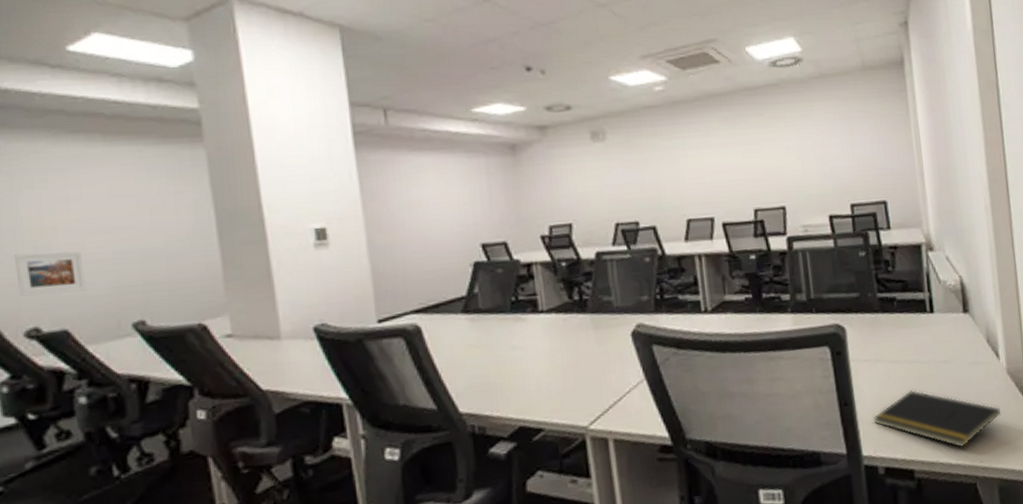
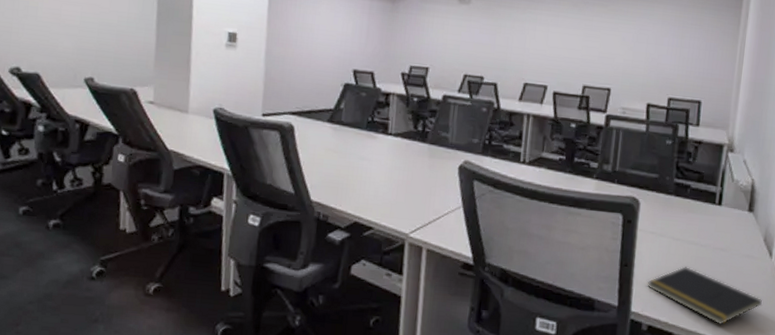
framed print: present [15,251,87,296] -> none [10,9,58,46]

